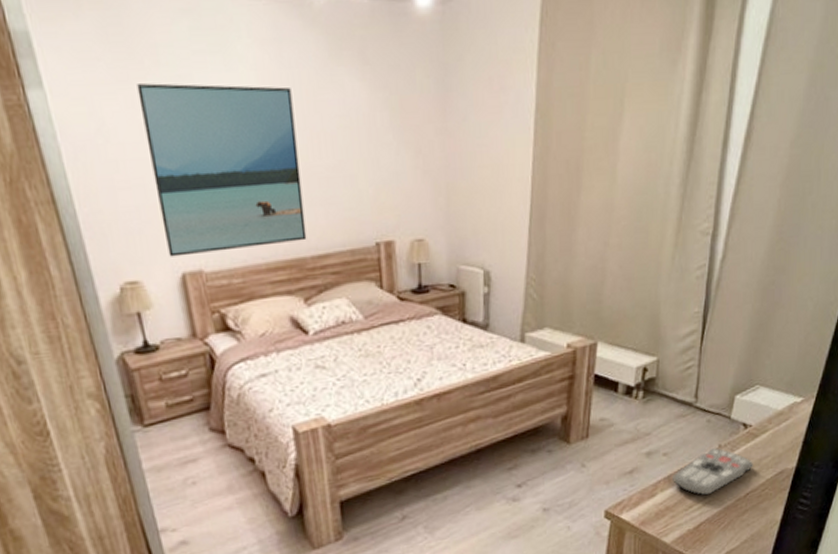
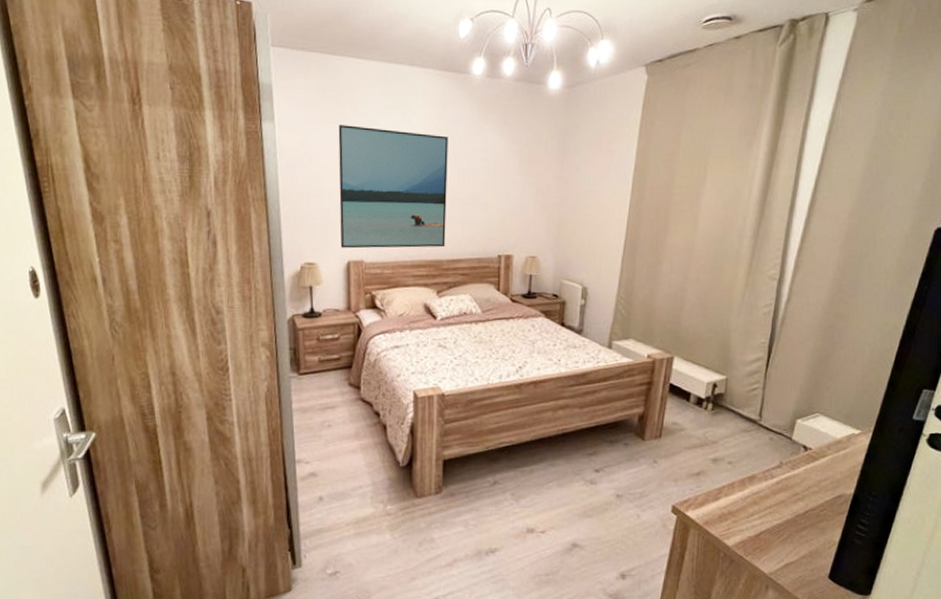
remote control: present [673,447,753,496] -> none [736,463,812,507]

